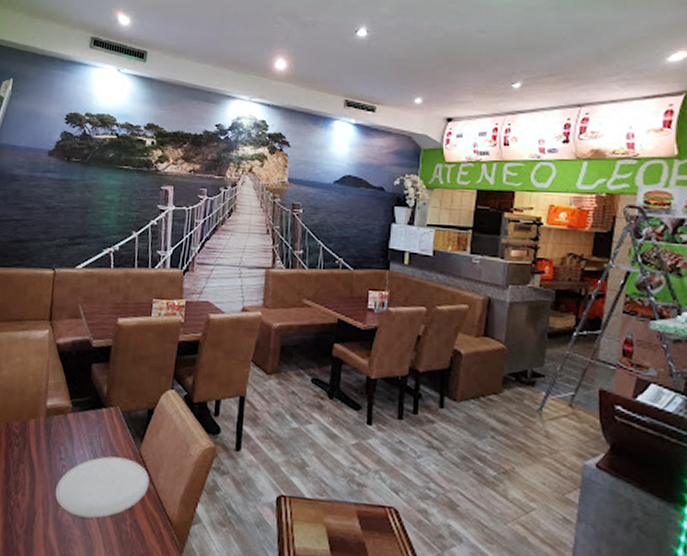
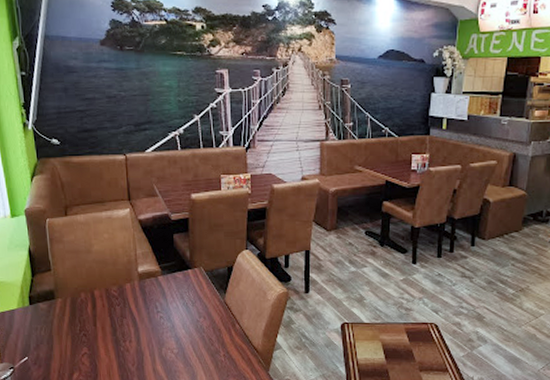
plate: present [55,456,150,519] -> none [158,306,236,354]

